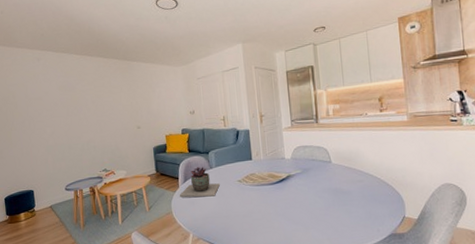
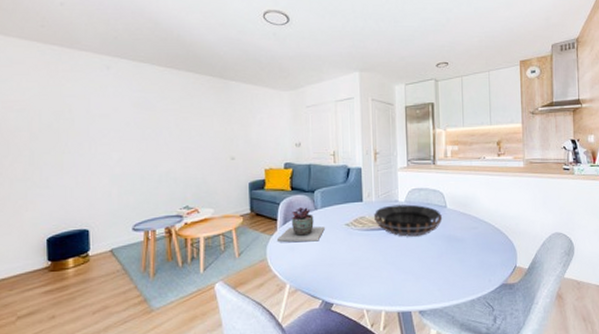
decorative bowl: none [262,161,328,191] -> present [373,204,443,237]

